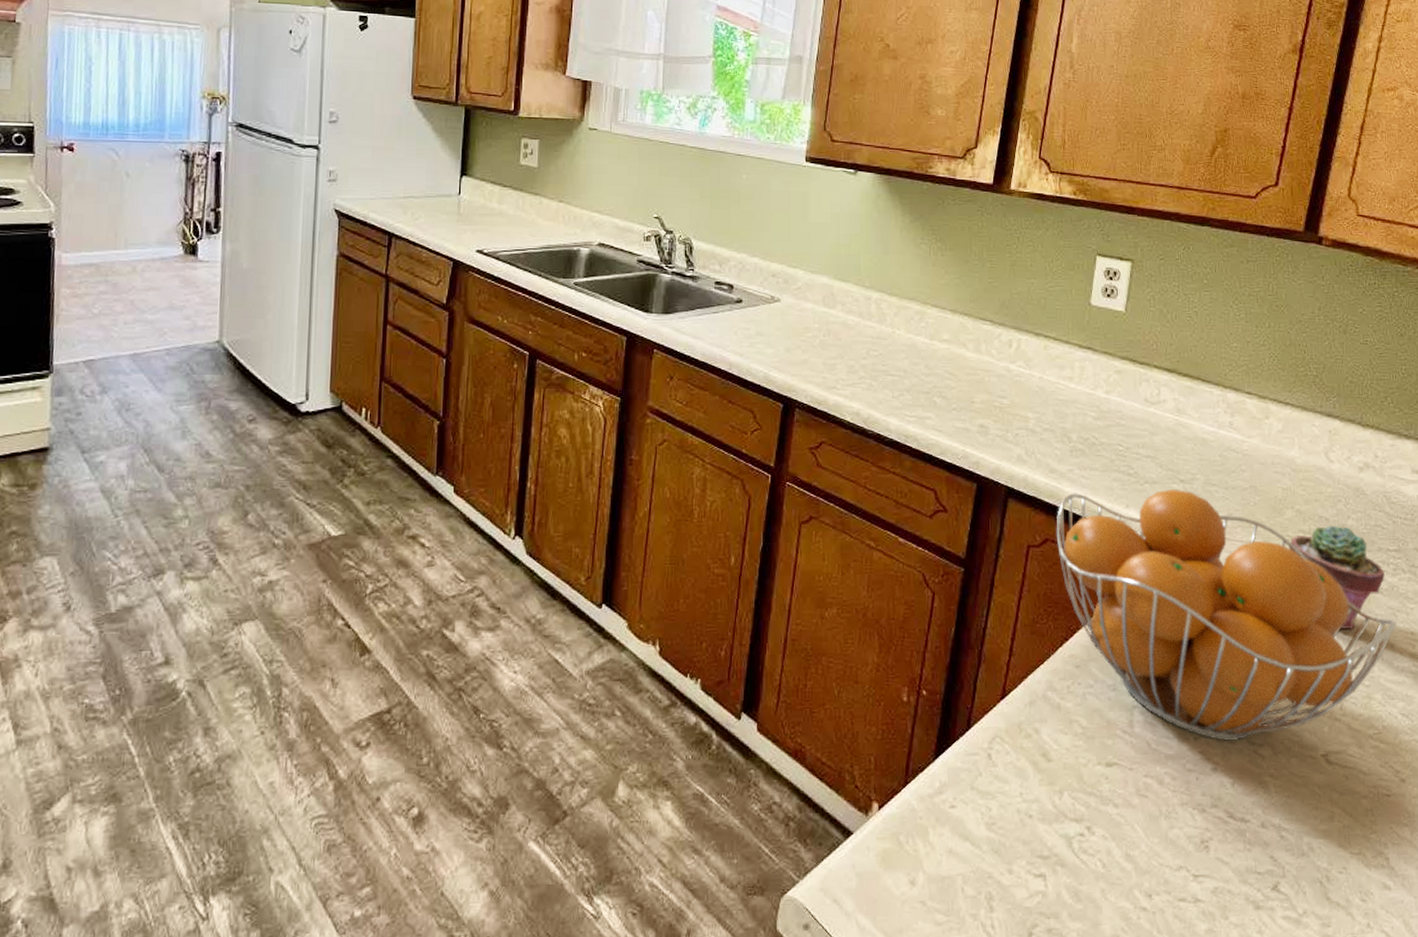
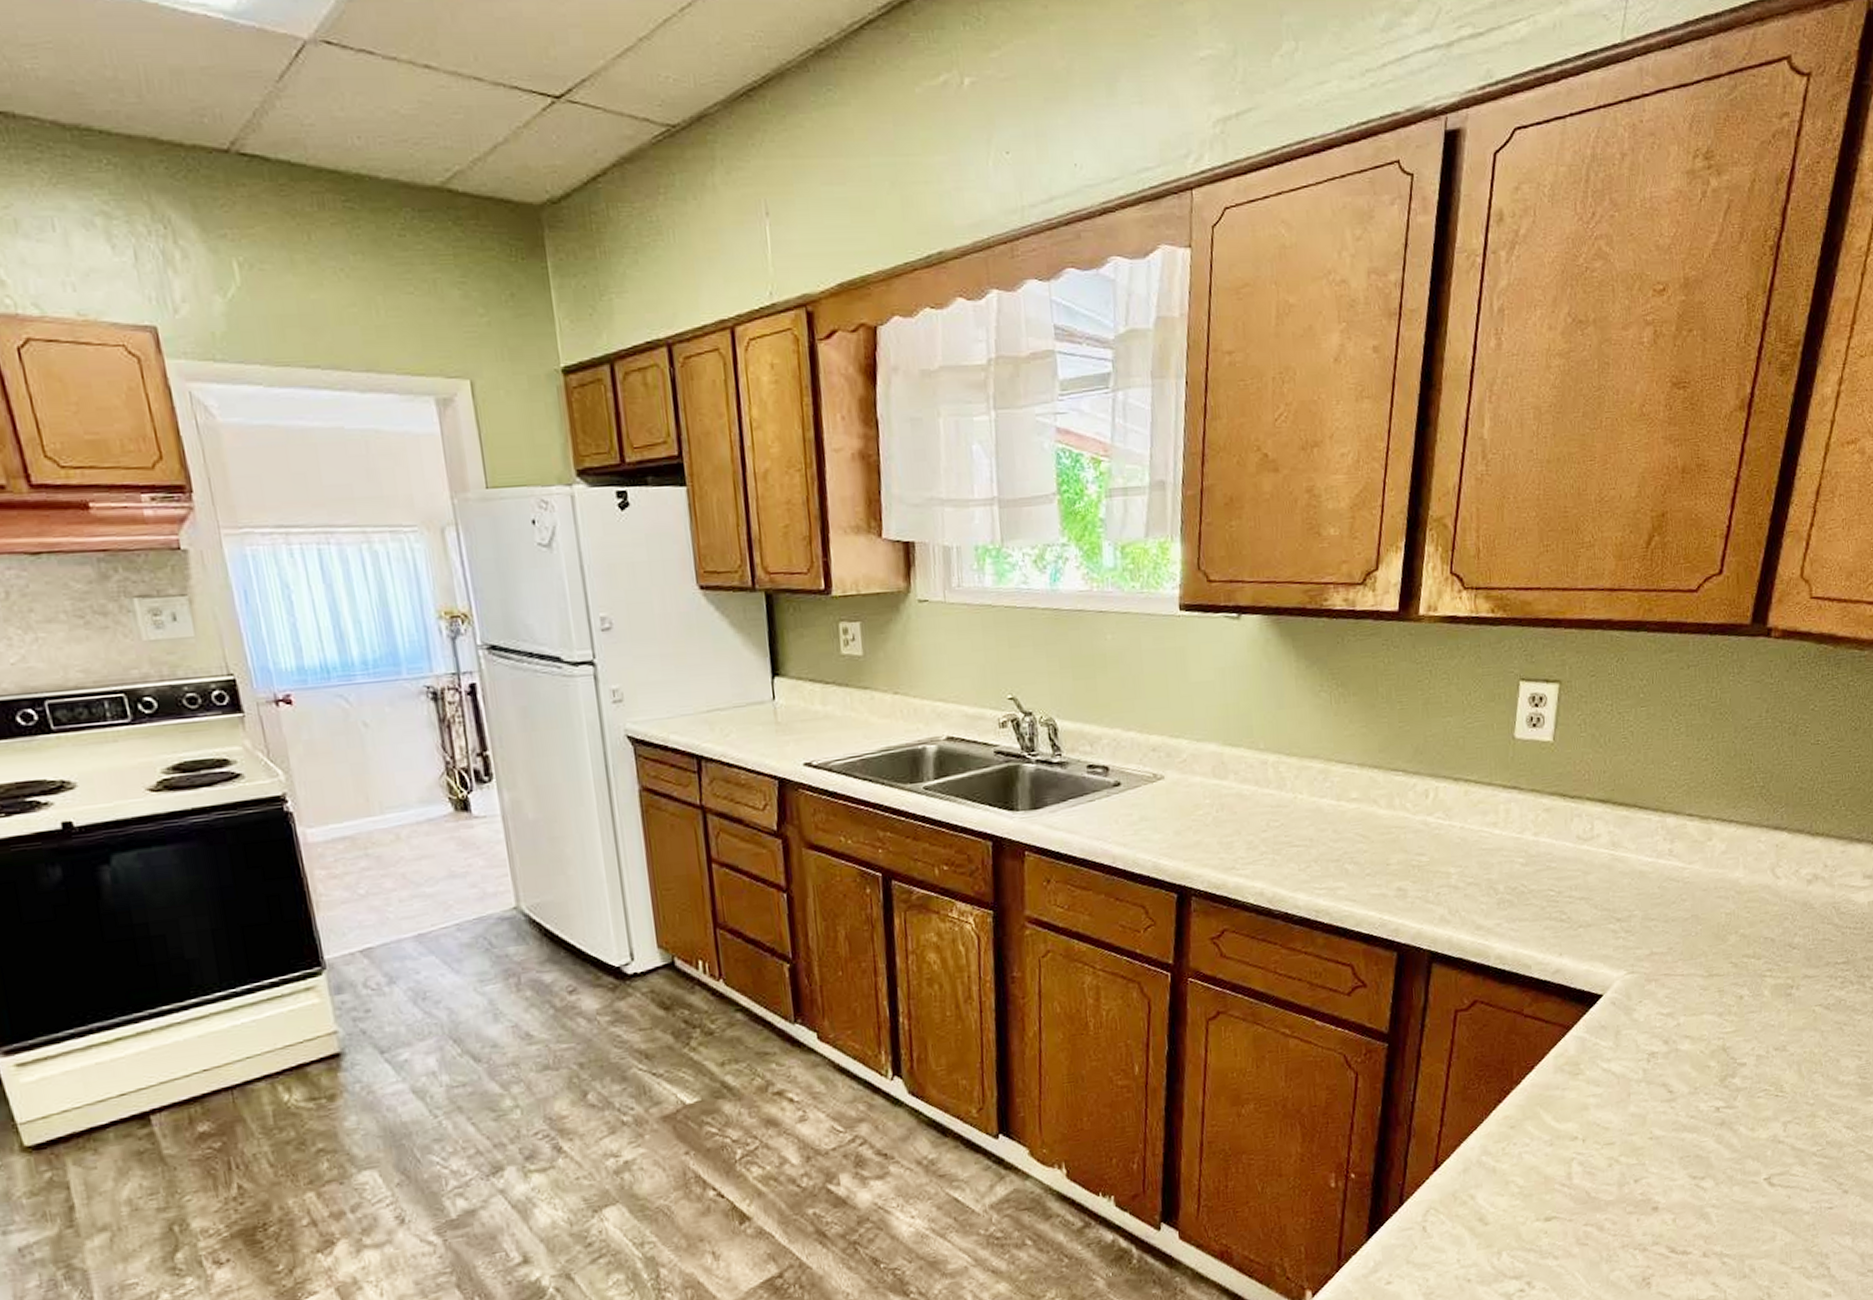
fruit basket: present [1056,488,1397,741] -> none [1484,929,1843,1180]
potted succulent: present [1288,525,1385,630] -> none [1732,945,1832,1051]

